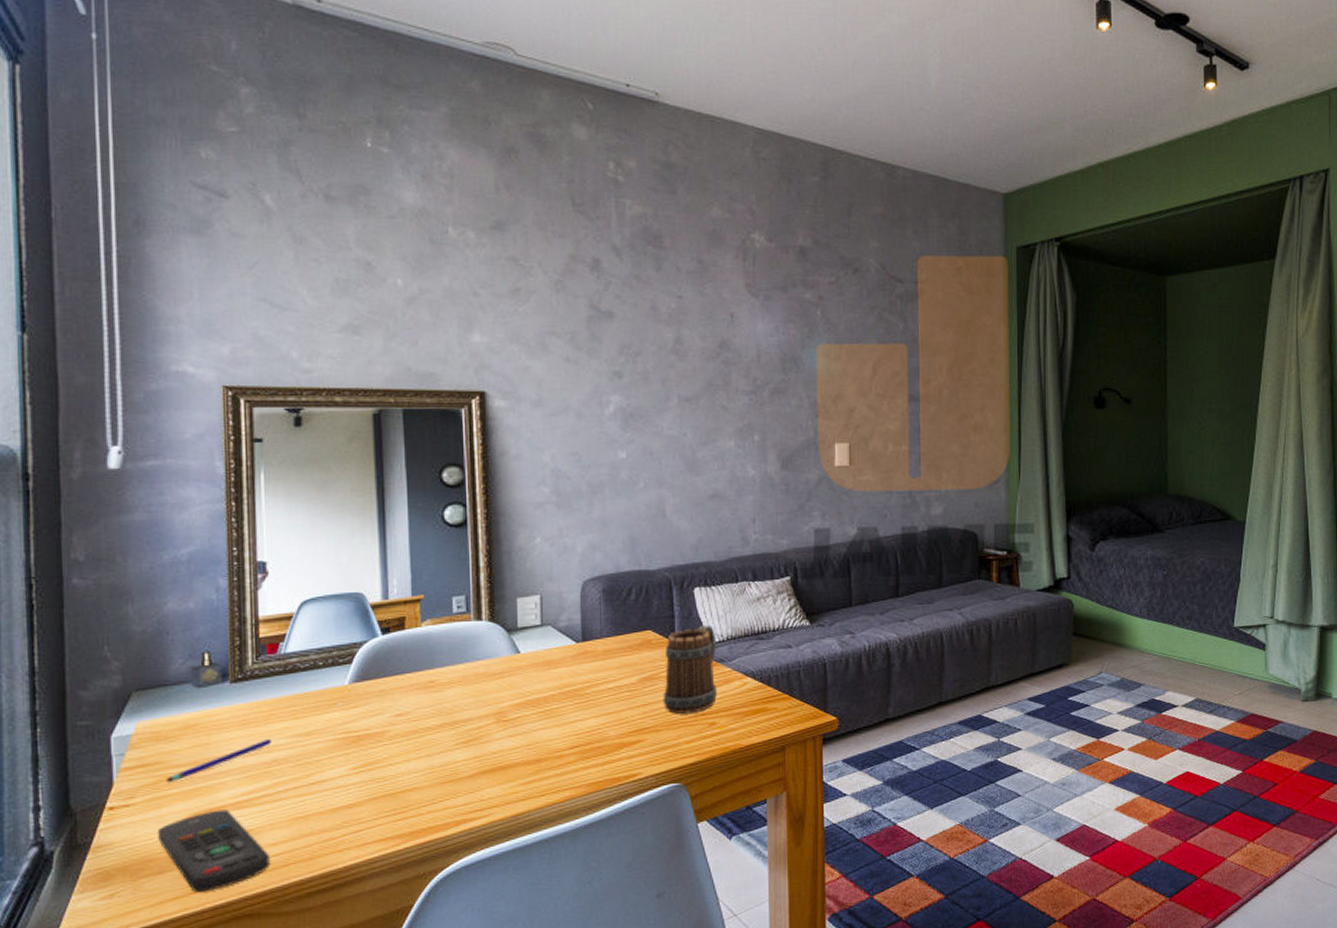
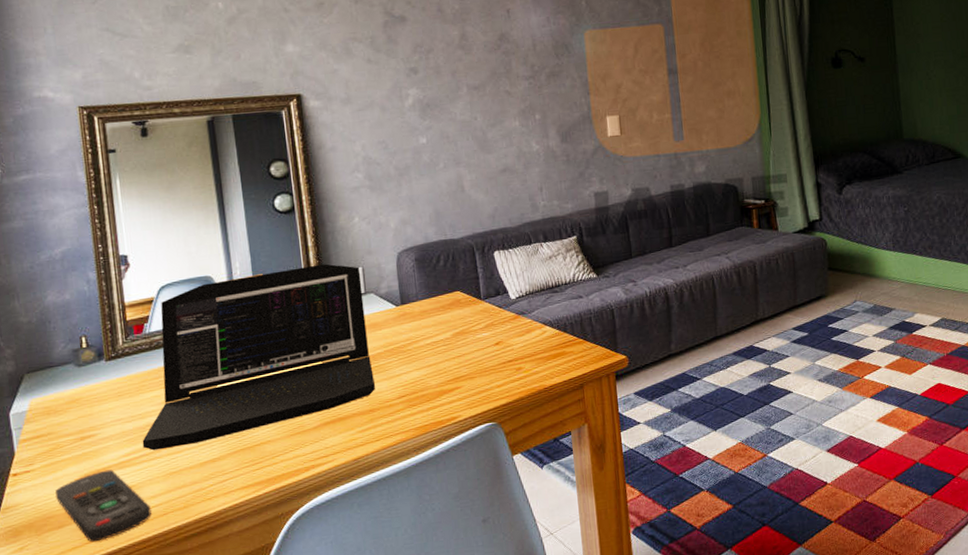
pen: present [166,739,272,783] -> none [58,407,145,450]
laptop: none [266,588,544,791] -> present [142,264,375,451]
mug: present [663,626,717,714] -> none [473,283,521,362]

